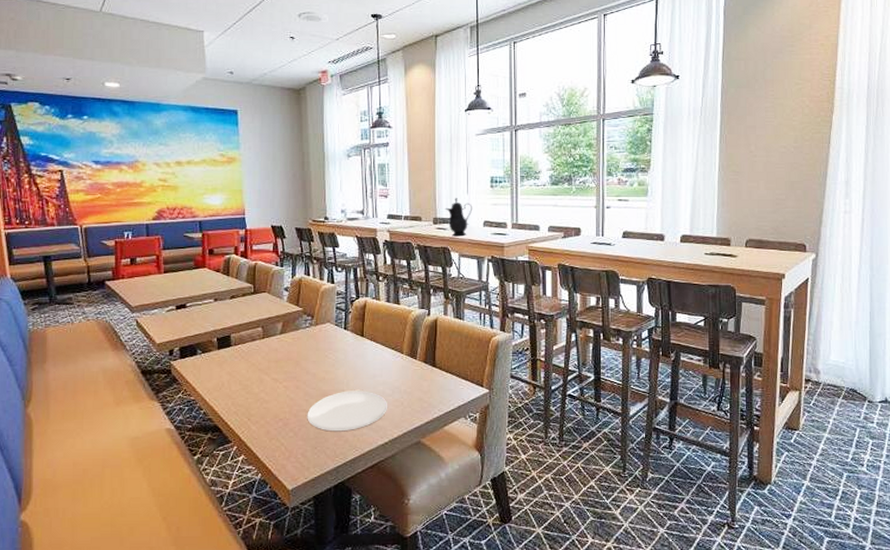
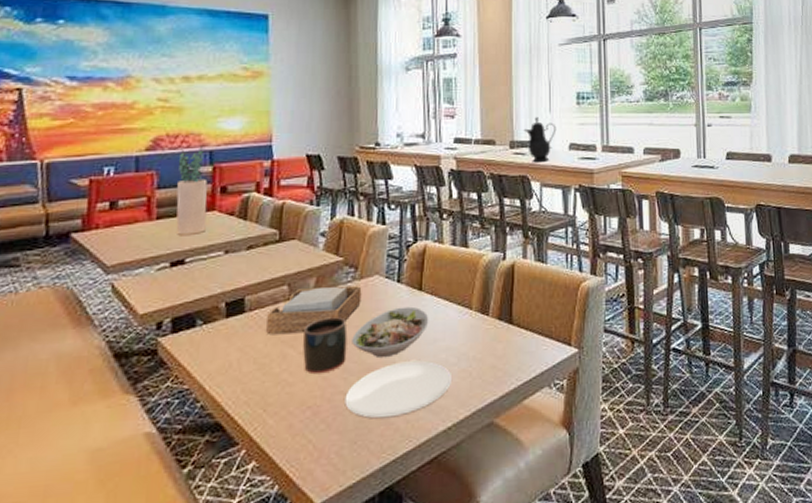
vase: none [176,217,200,287] -> present [176,145,208,237]
napkin holder: none [248,329,317,364] -> present [266,285,362,335]
mug: none [275,353,307,396] -> present [303,317,348,374]
salad: none [311,349,370,387] -> present [352,306,429,359]

